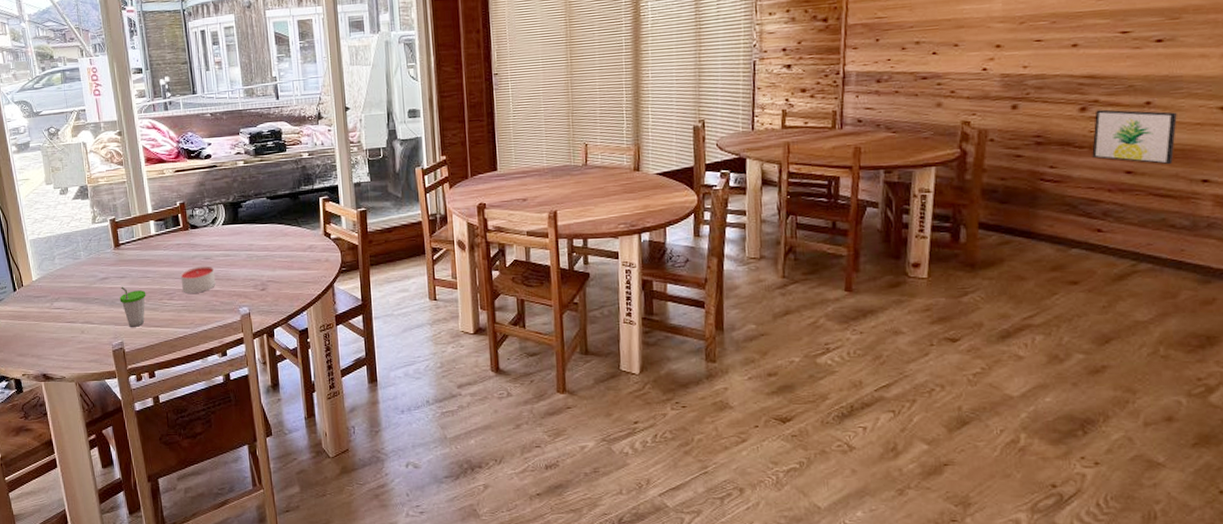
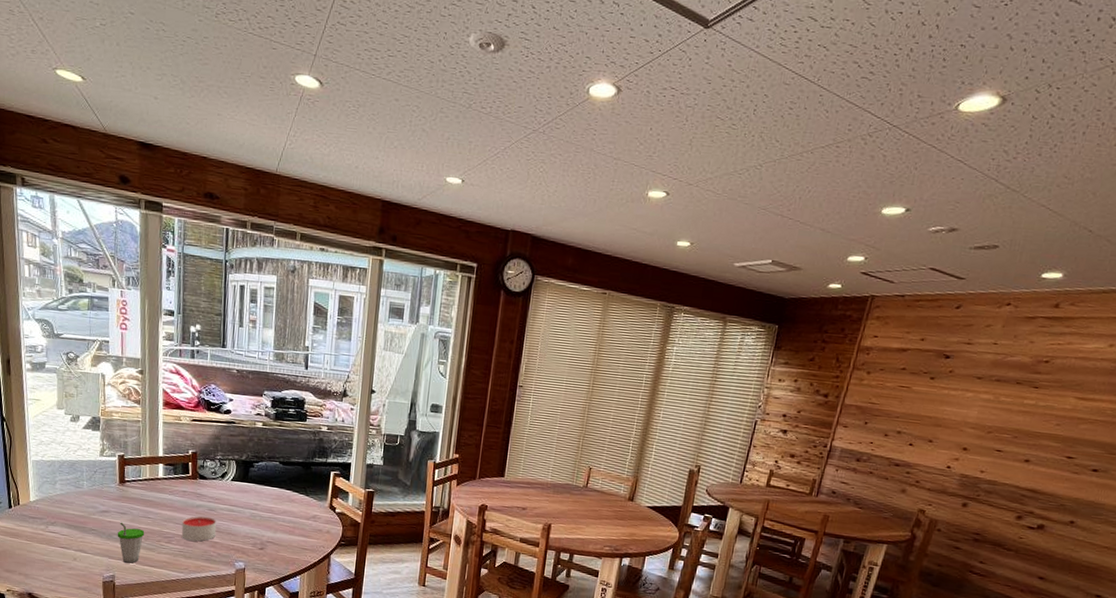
wall art: present [1092,109,1177,165] -> none [1016,520,1092,578]

